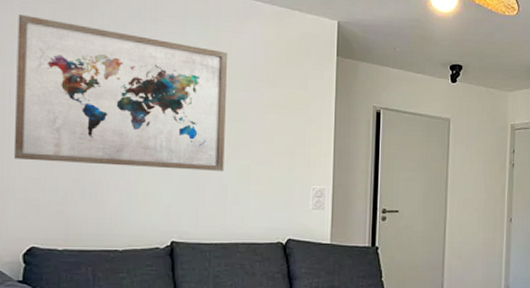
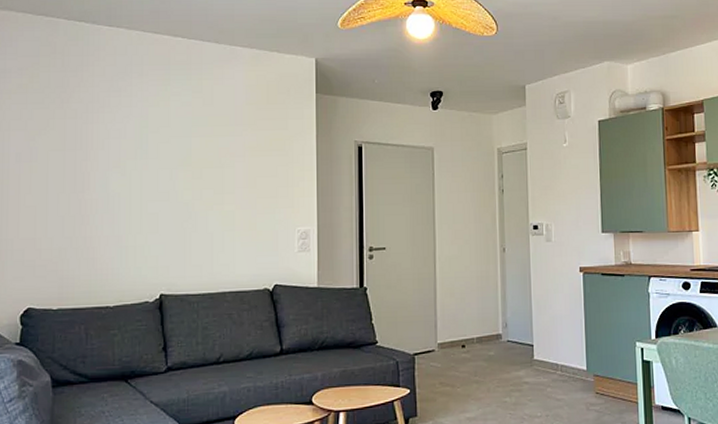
wall art: present [13,13,228,171] -> none [11,80,211,222]

